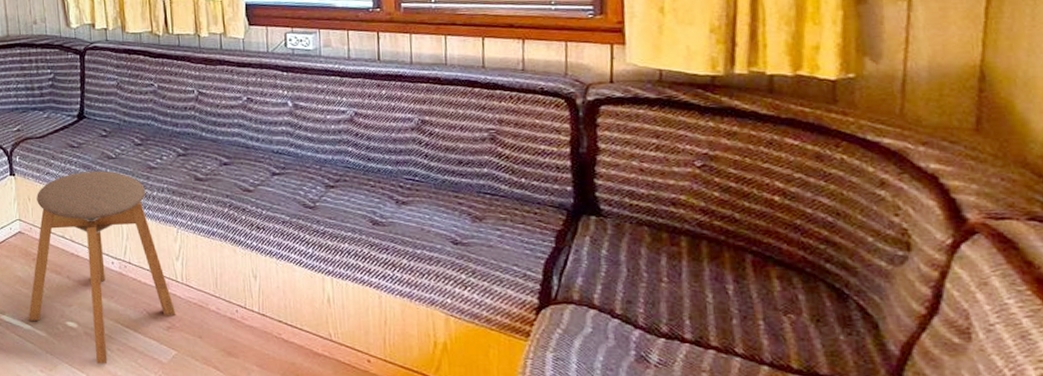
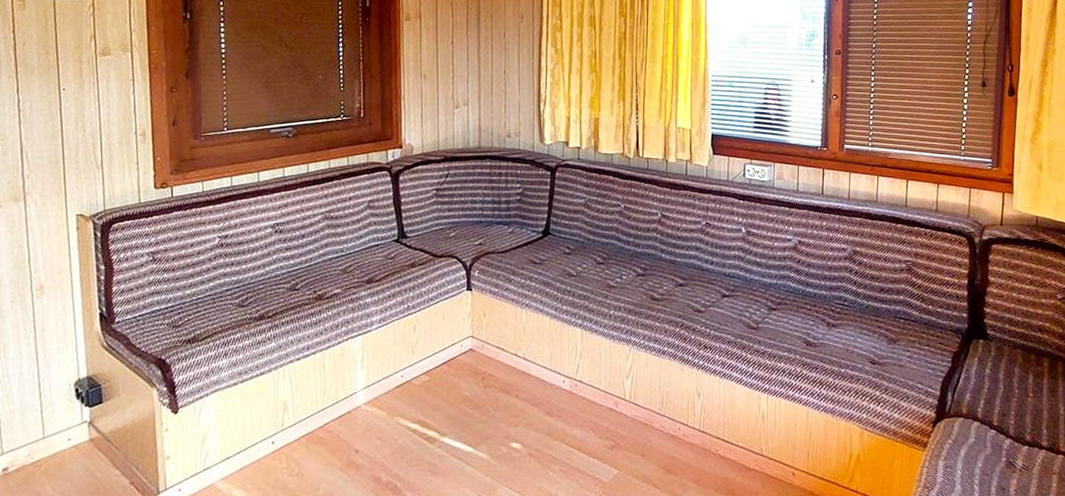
stool: present [28,170,176,364] -> none [470,288,622,486]

